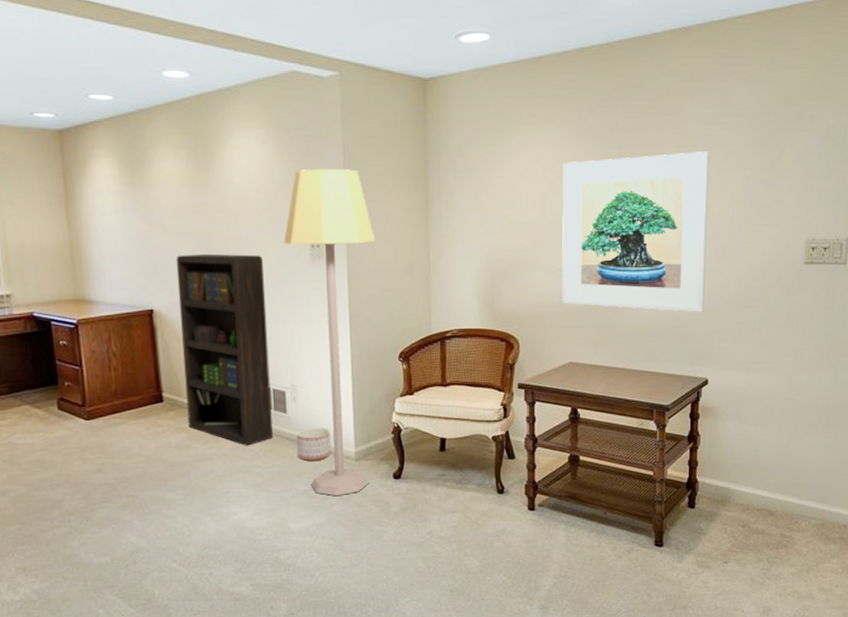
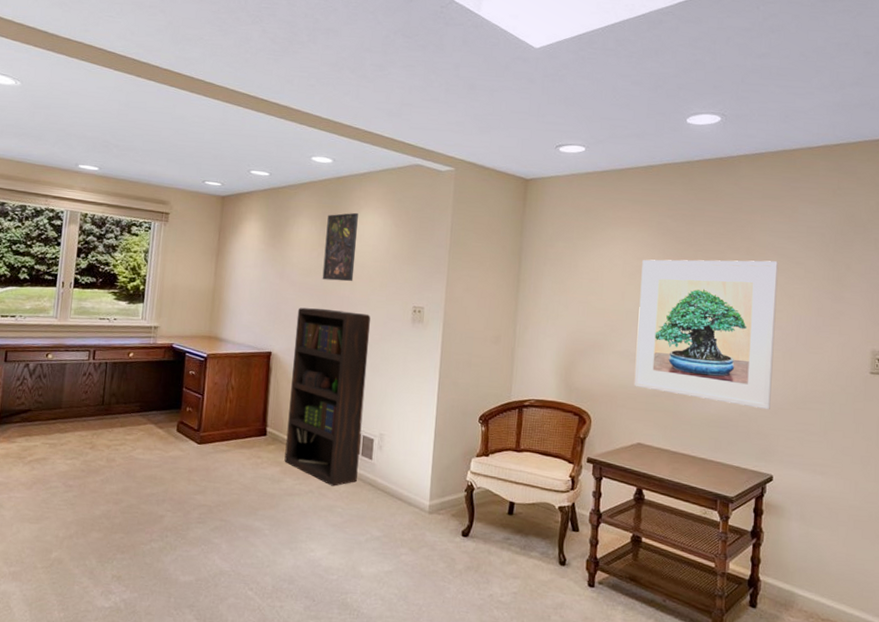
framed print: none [194,136,236,220] -> present [322,212,358,282]
lamp: present [284,168,375,497] -> none [384,245,469,547]
planter: present [297,427,331,461] -> none [377,475,409,509]

